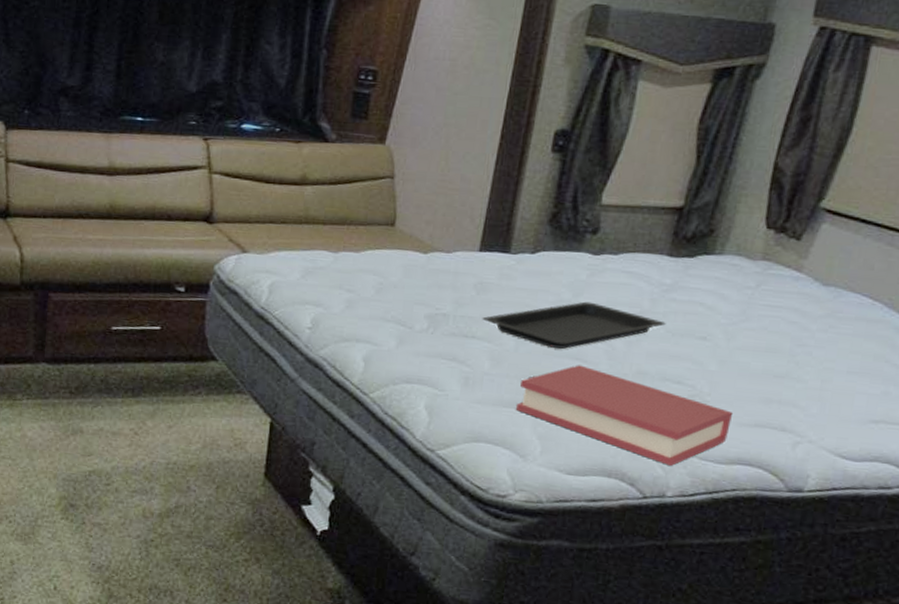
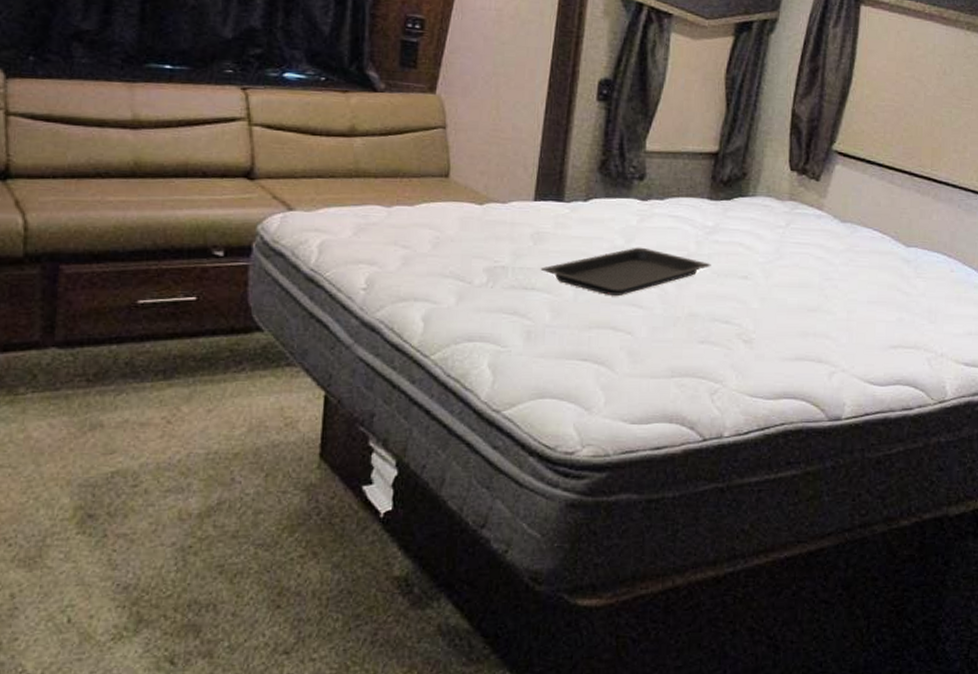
hardback book: present [515,365,732,466] -> none [578,311,775,405]

